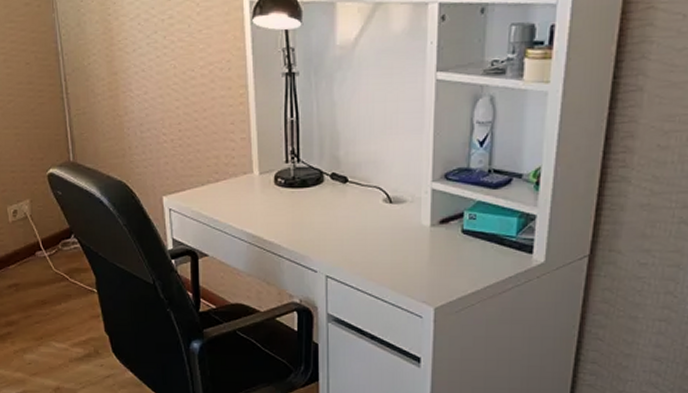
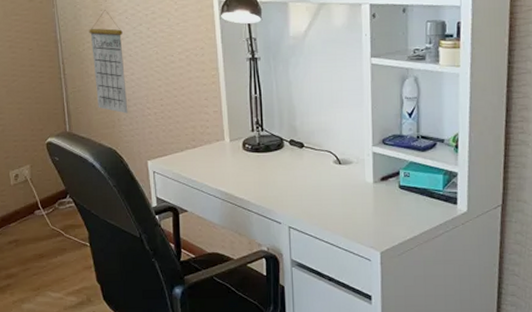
calendar: none [95,14,141,141] -> present [89,10,128,114]

